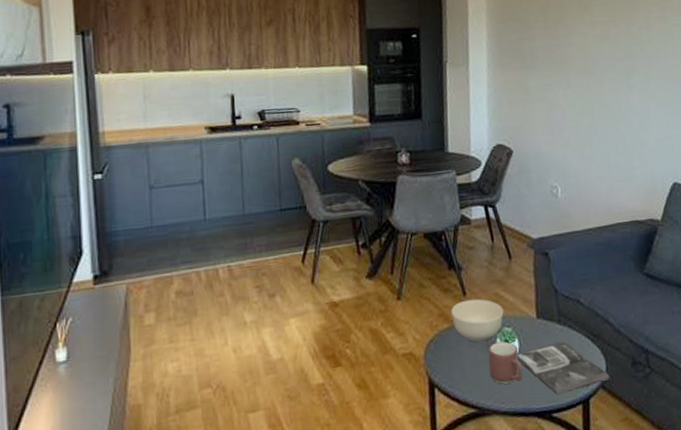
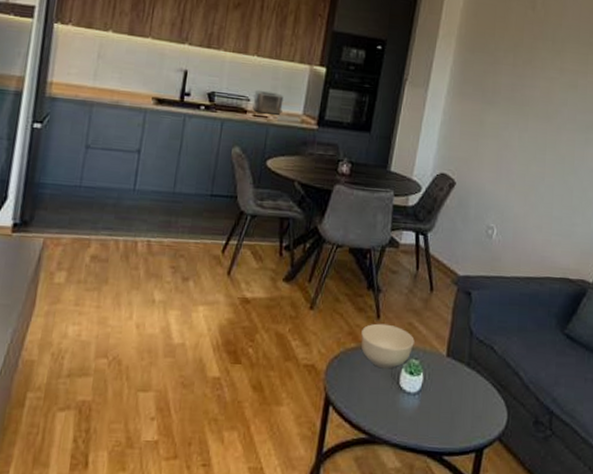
toaster: none [303,99,333,122] -> present [252,91,284,115]
mug: present [488,341,523,384] -> none [387,372,422,417]
magazine: present [516,341,610,395] -> none [418,385,509,438]

